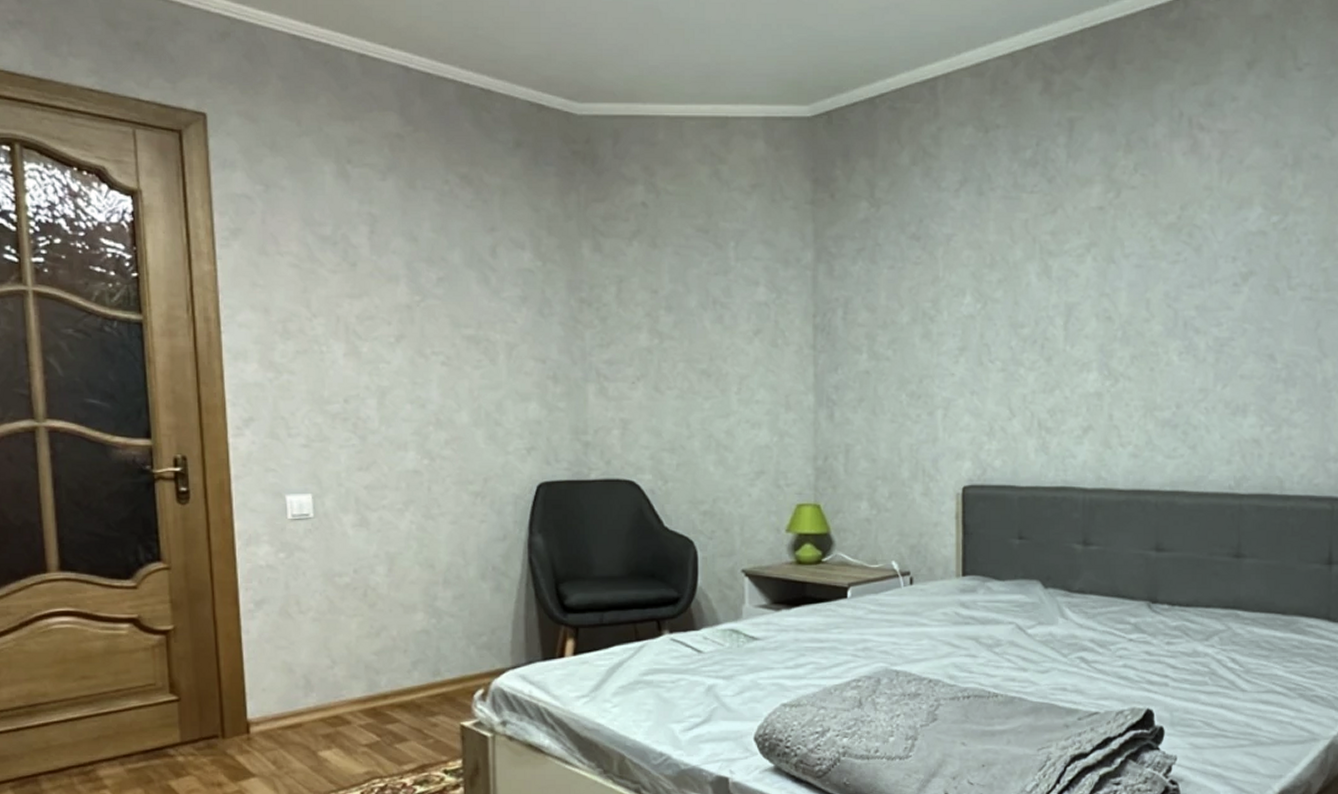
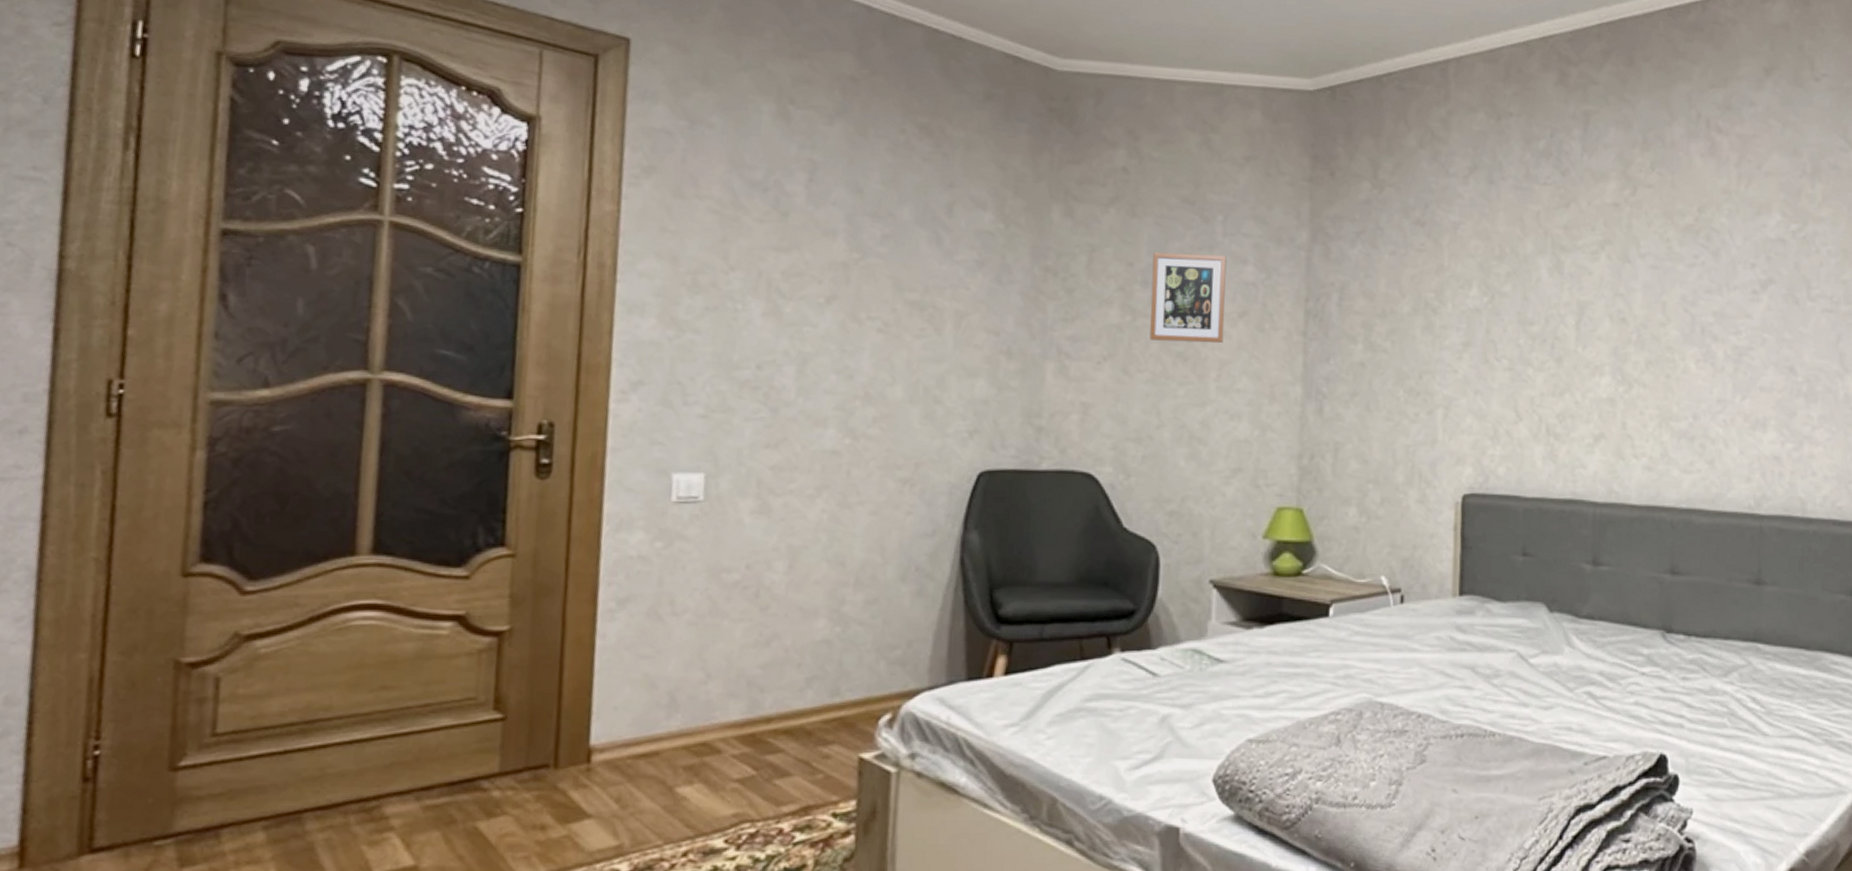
picture frame: none [674,278,742,360] -> present [1150,251,1227,344]

